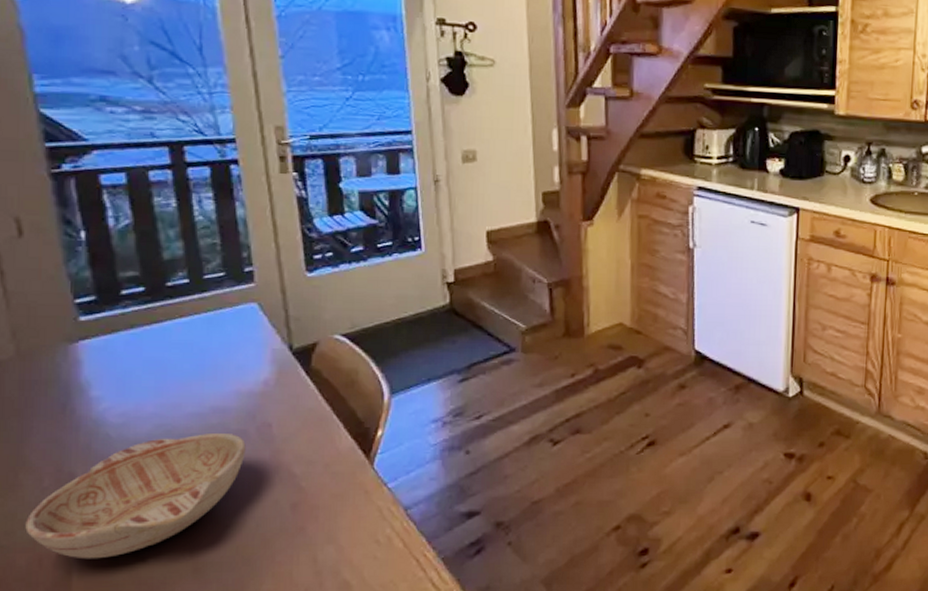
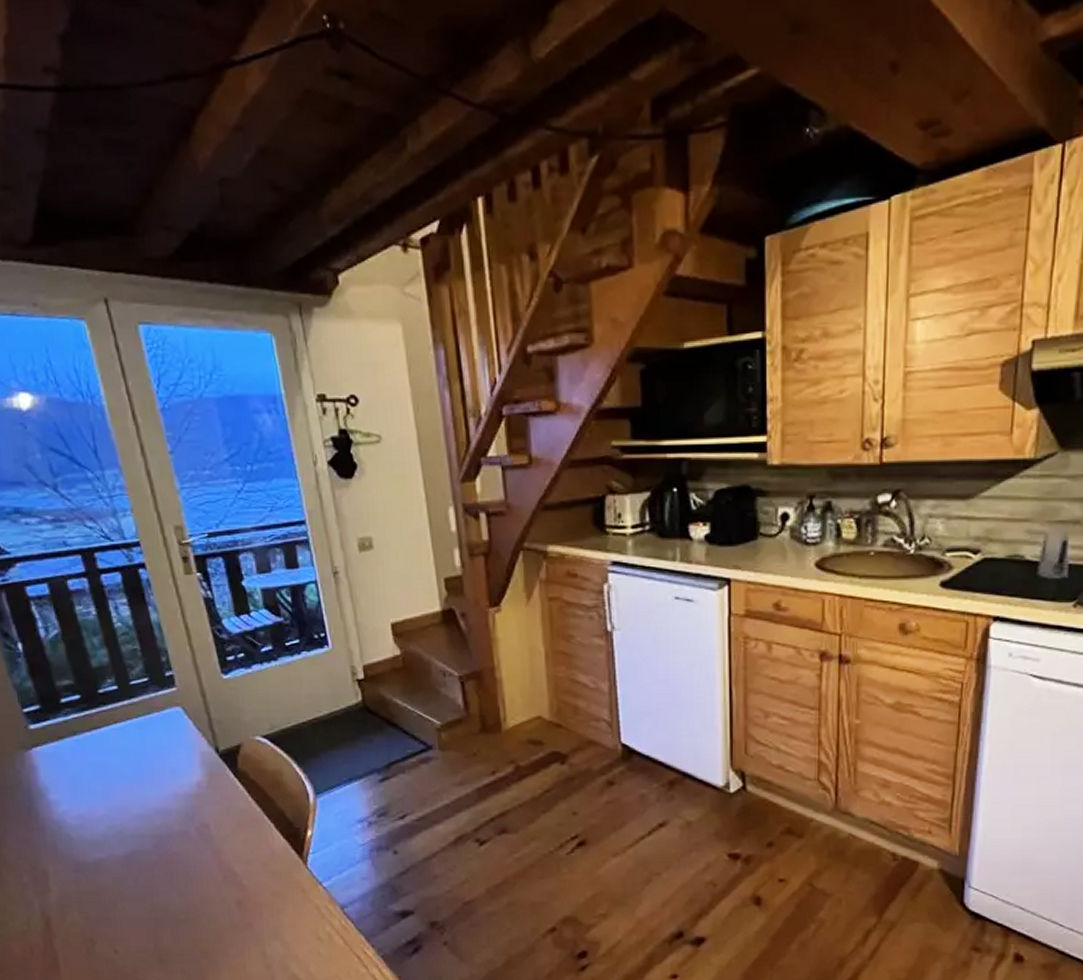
decorative bowl: present [25,432,246,560] -> none [14,833,190,949]

